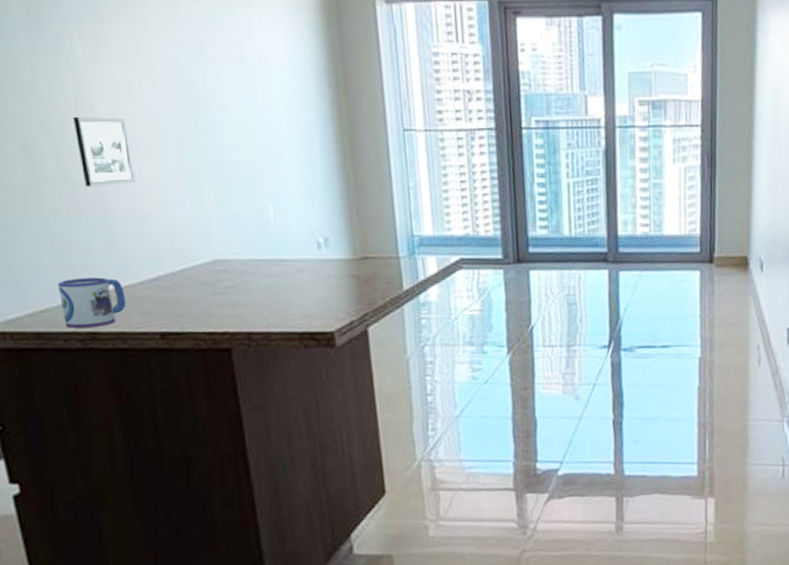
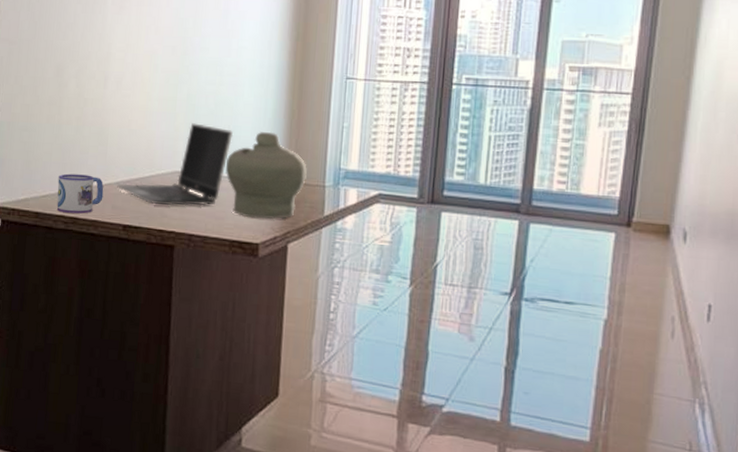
picture frame: present [73,116,135,187] -> none [93,50,132,105]
laptop computer: none [141,199,280,303] -> present [117,123,233,206]
jar: none [277,200,376,305] -> present [225,131,307,219]

